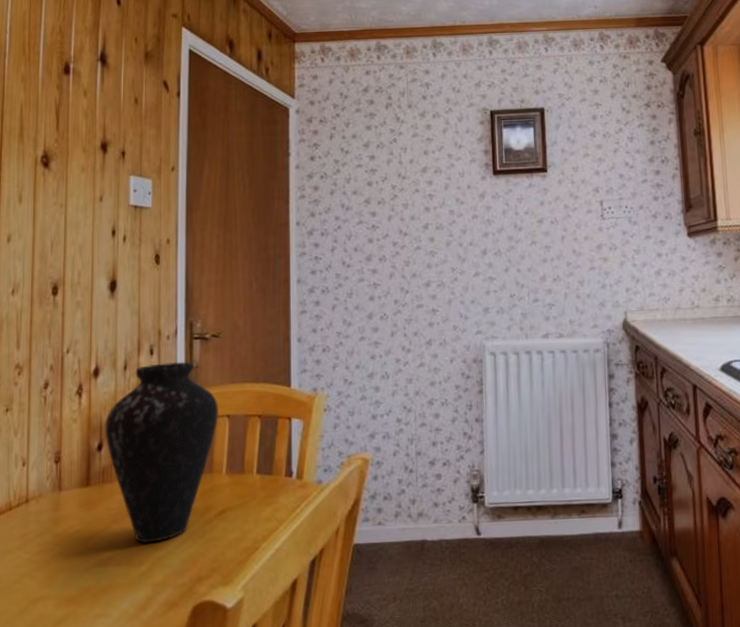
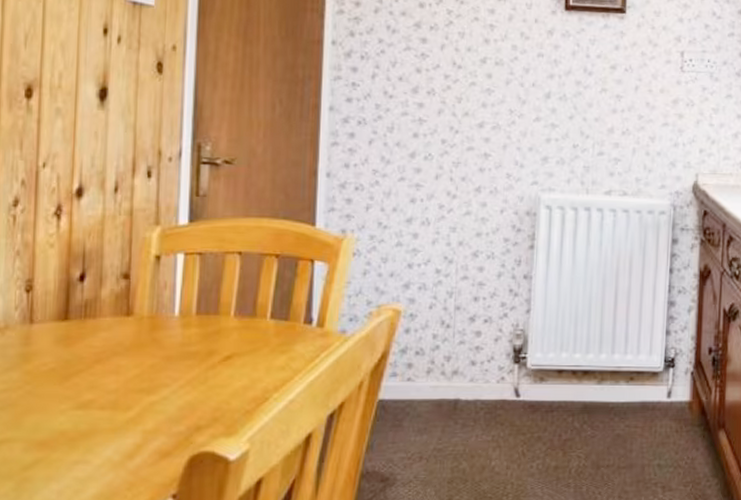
vase: present [105,361,219,543] -> none [89,187,230,386]

